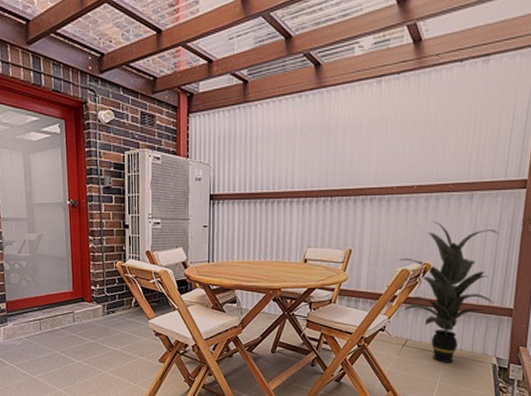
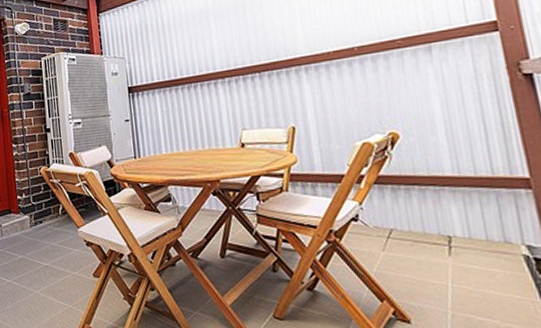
indoor plant: present [399,221,499,363] -> none [356,82,499,258]

